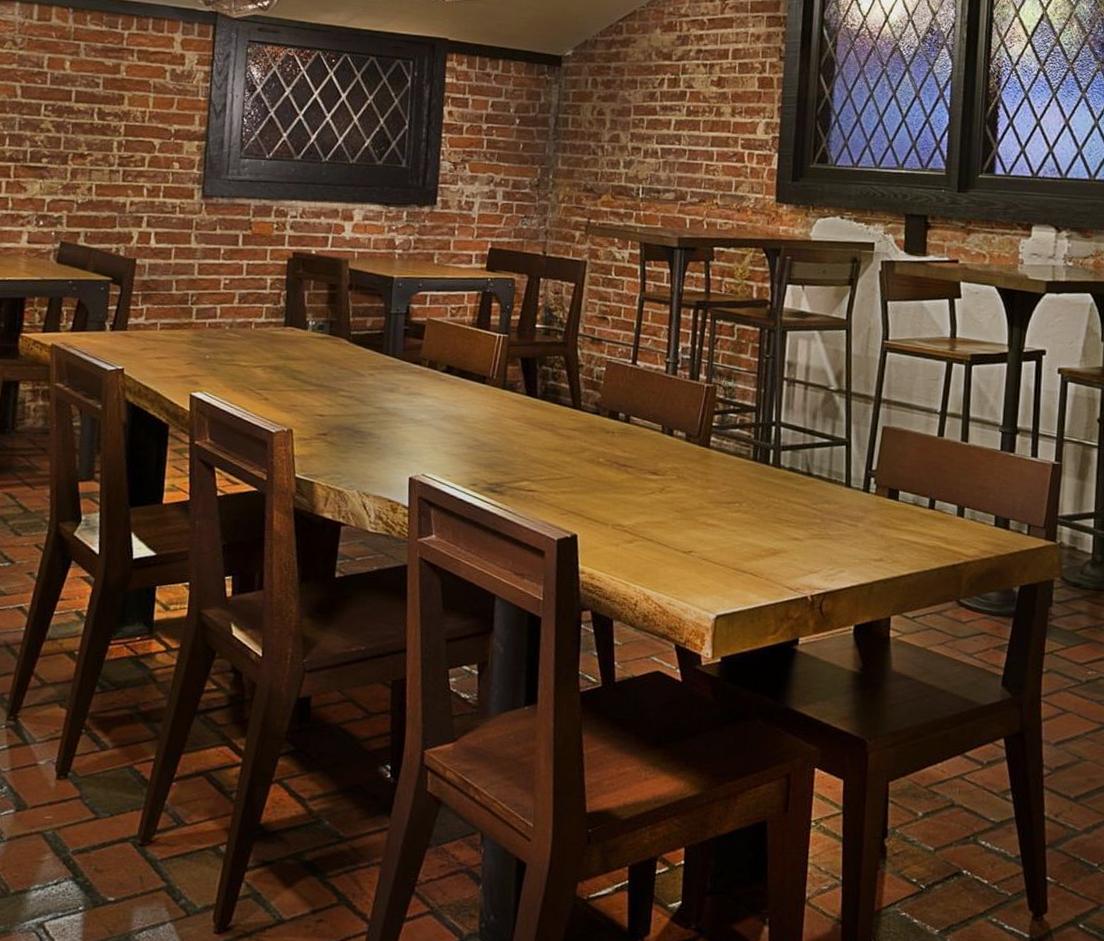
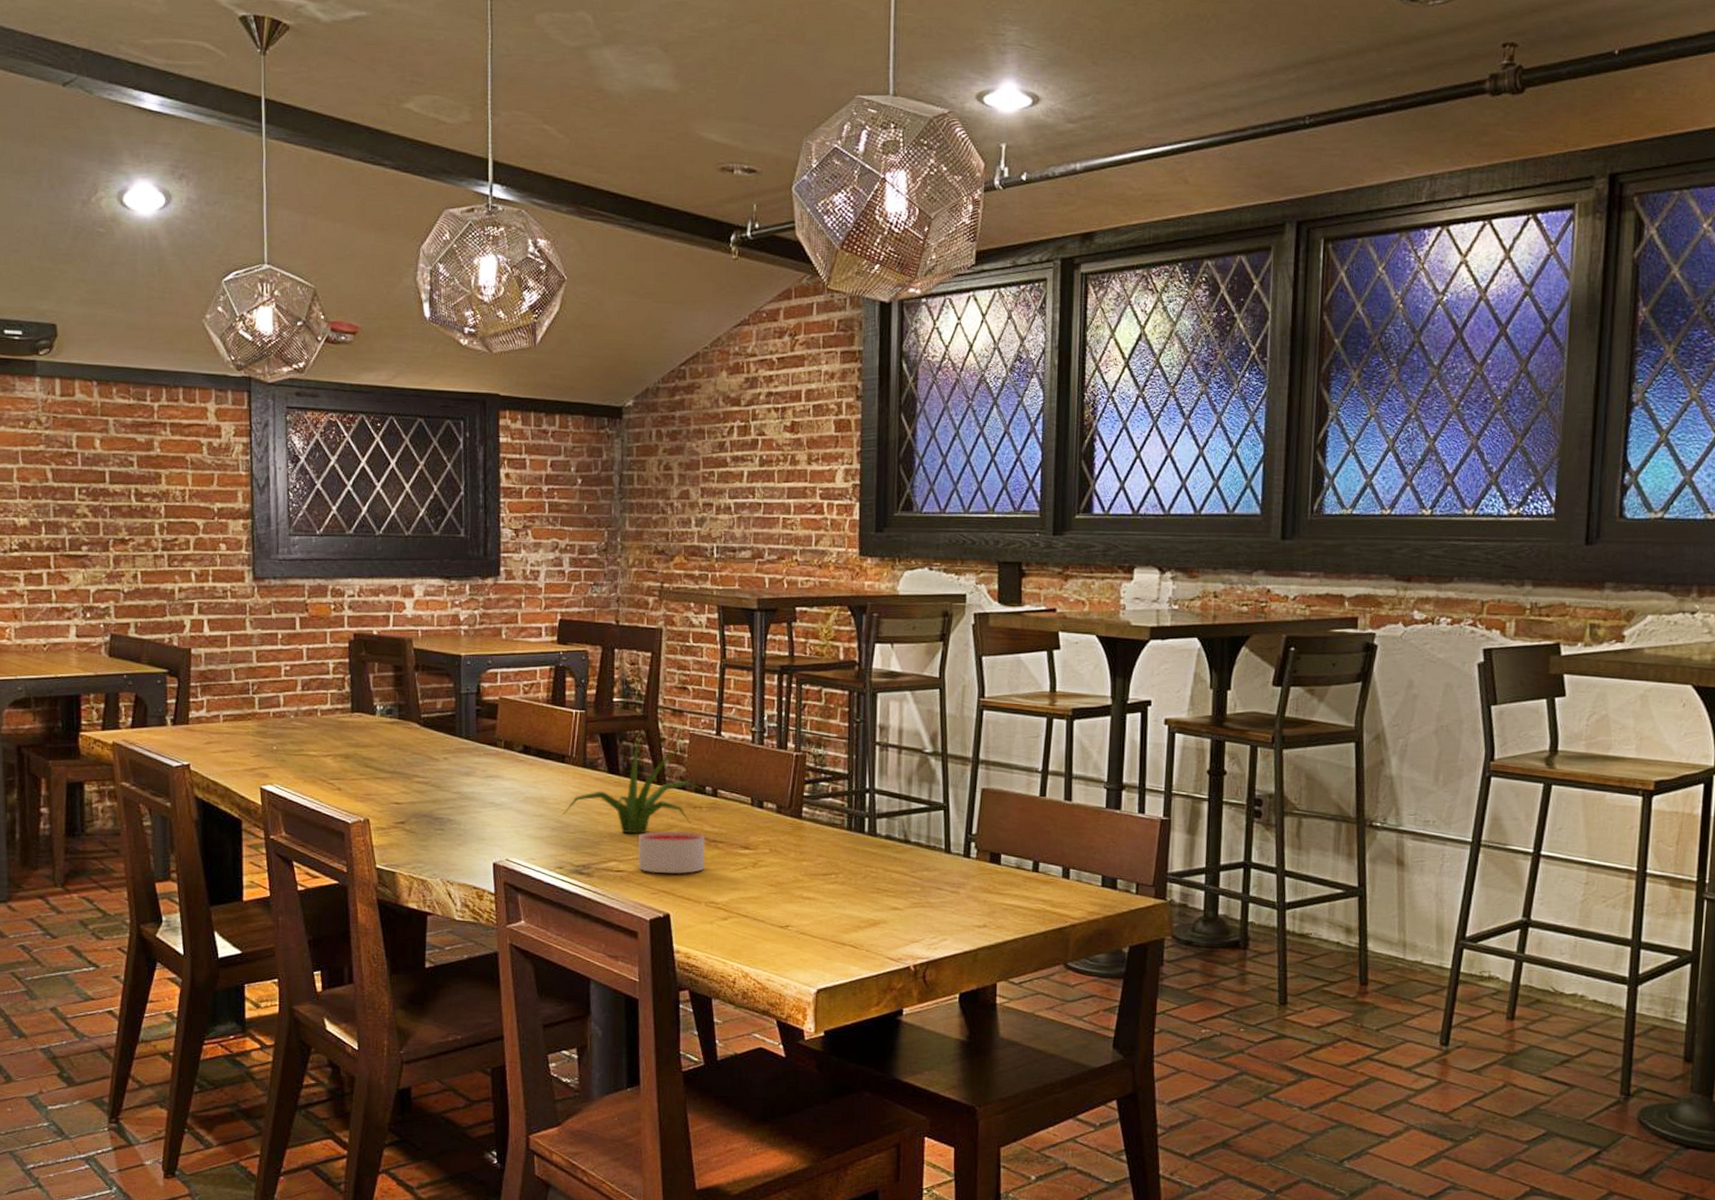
plant: none [478,359,621,456] -> present [561,734,708,834]
candle: none [549,453,615,496] -> present [637,831,705,874]

